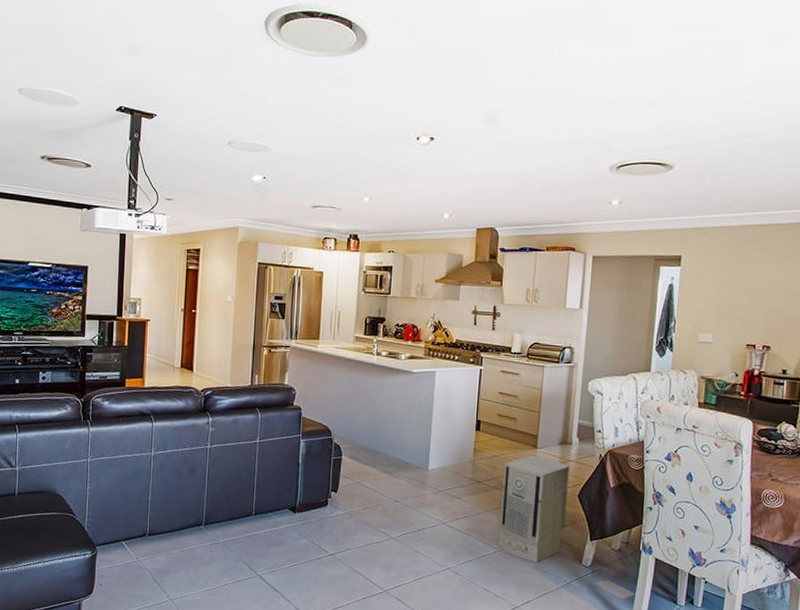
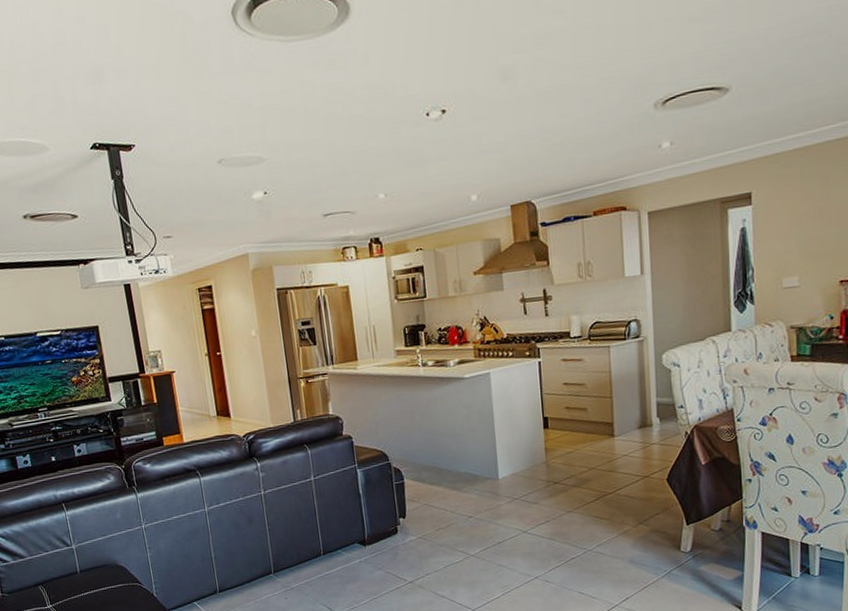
air purifier: present [498,455,569,564] -> none [580,445,657,558]

